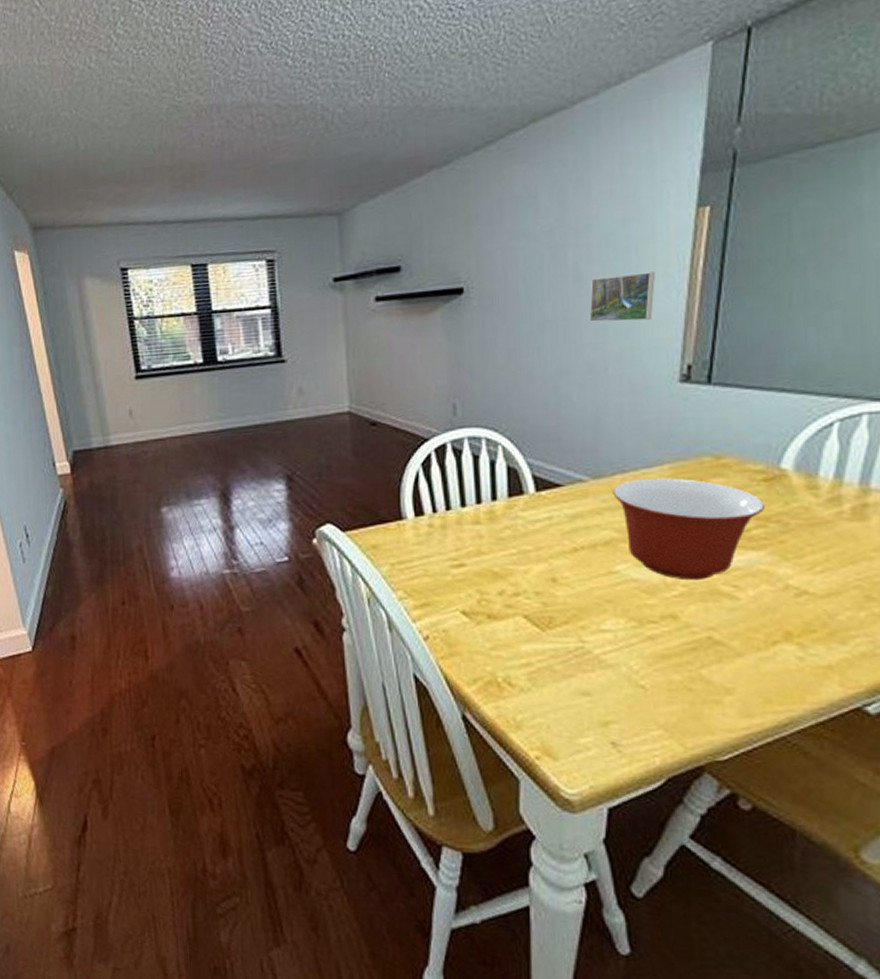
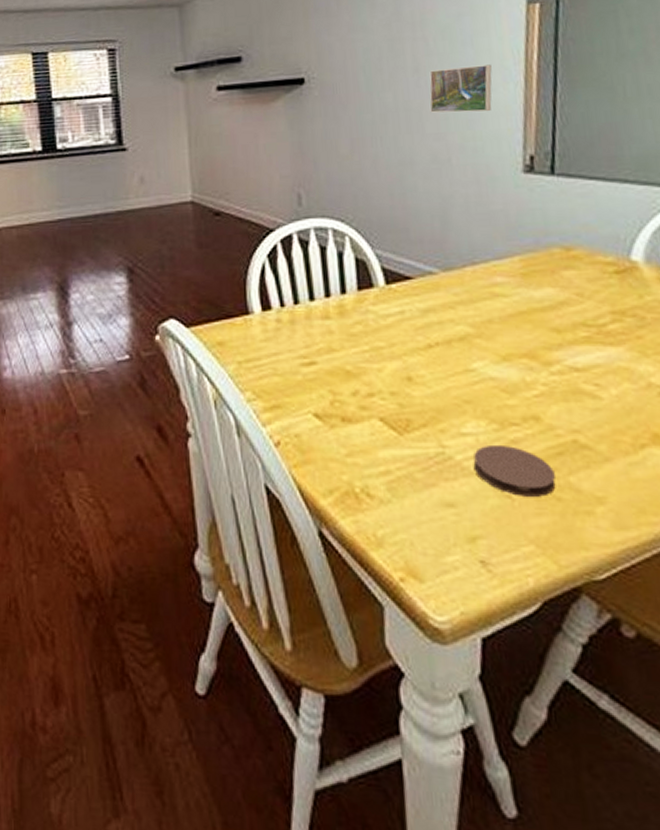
coaster: none [610,640,688,687] -> present [473,444,556,497]
mixing bowl: present [612,478,765,581] -> none [464,270,619,379]

